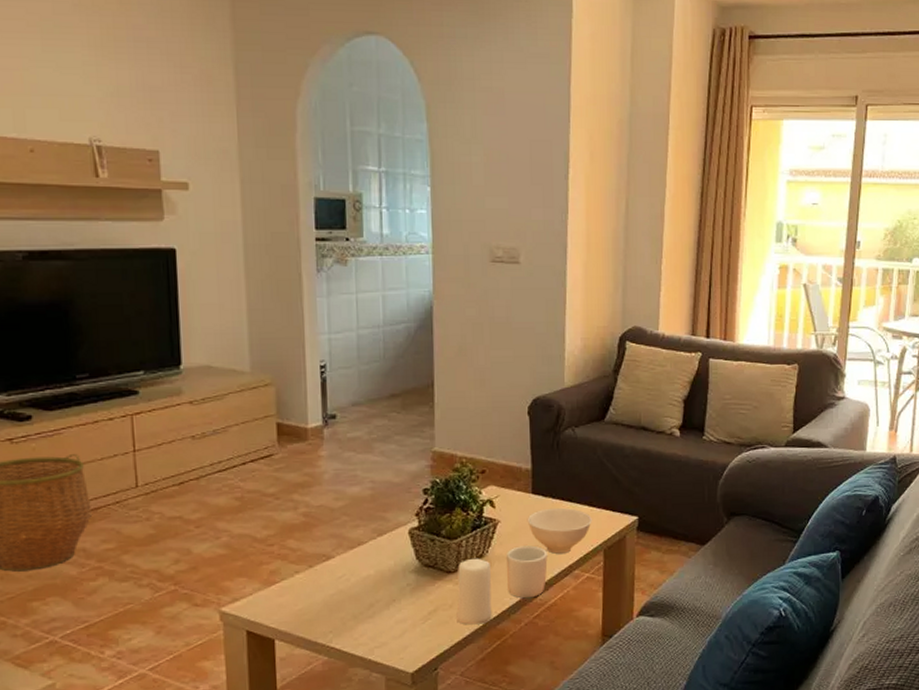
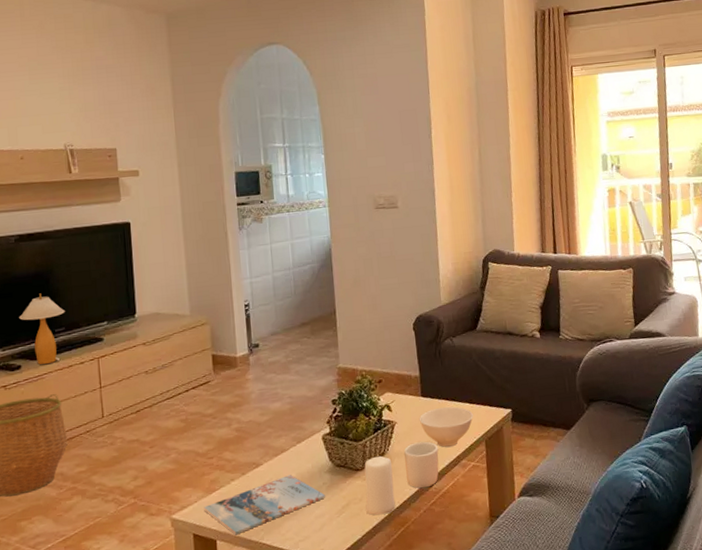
table lamp: none [29,328,89,418] -> present [19,293,65,365]
magazine: none [260,572,410,636] -> present [204,475,326,535]

